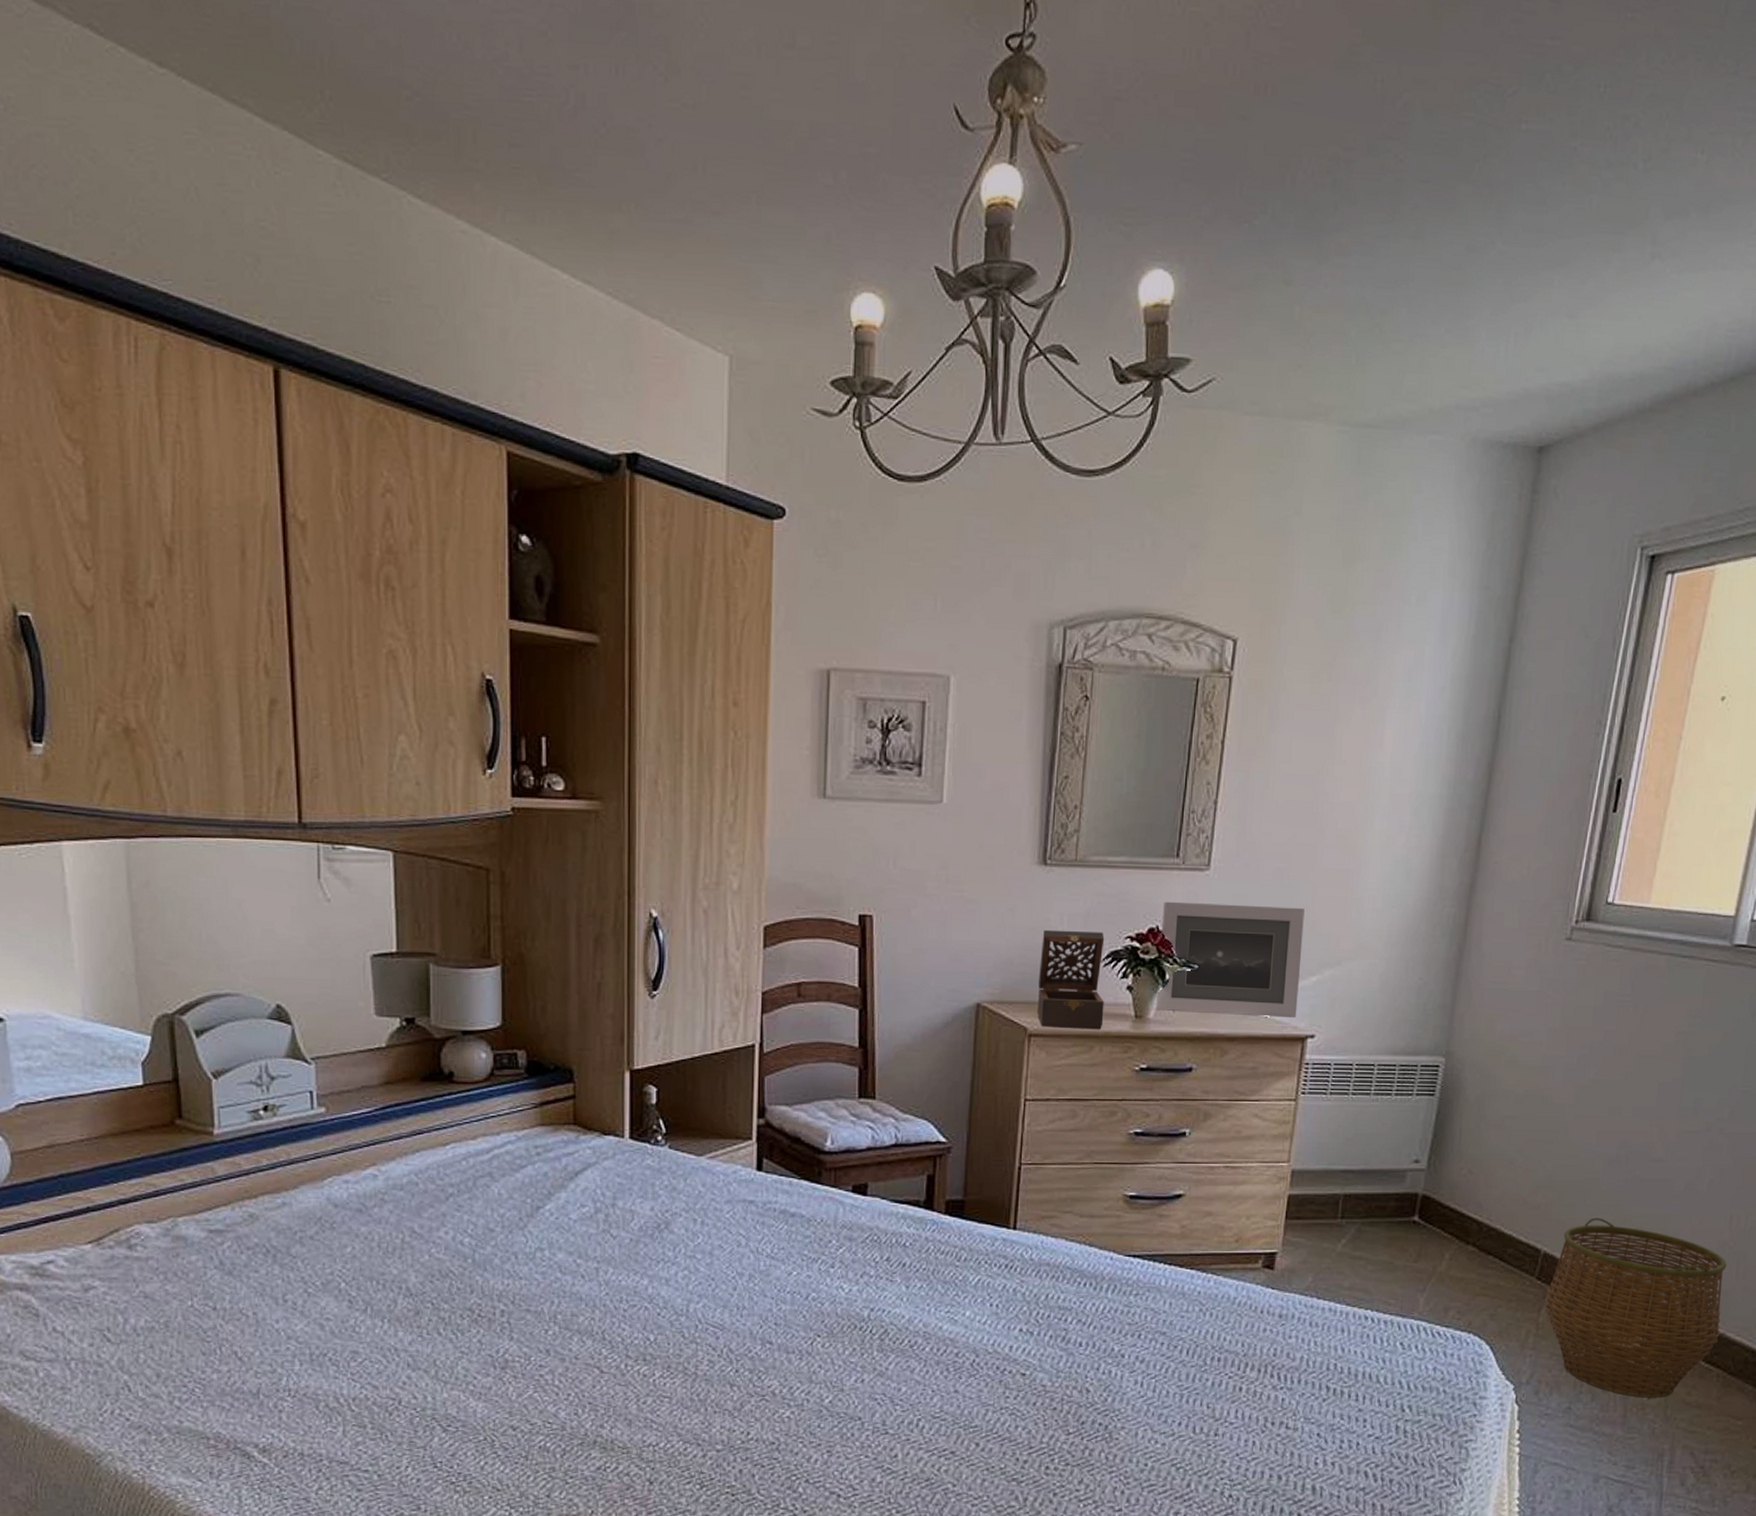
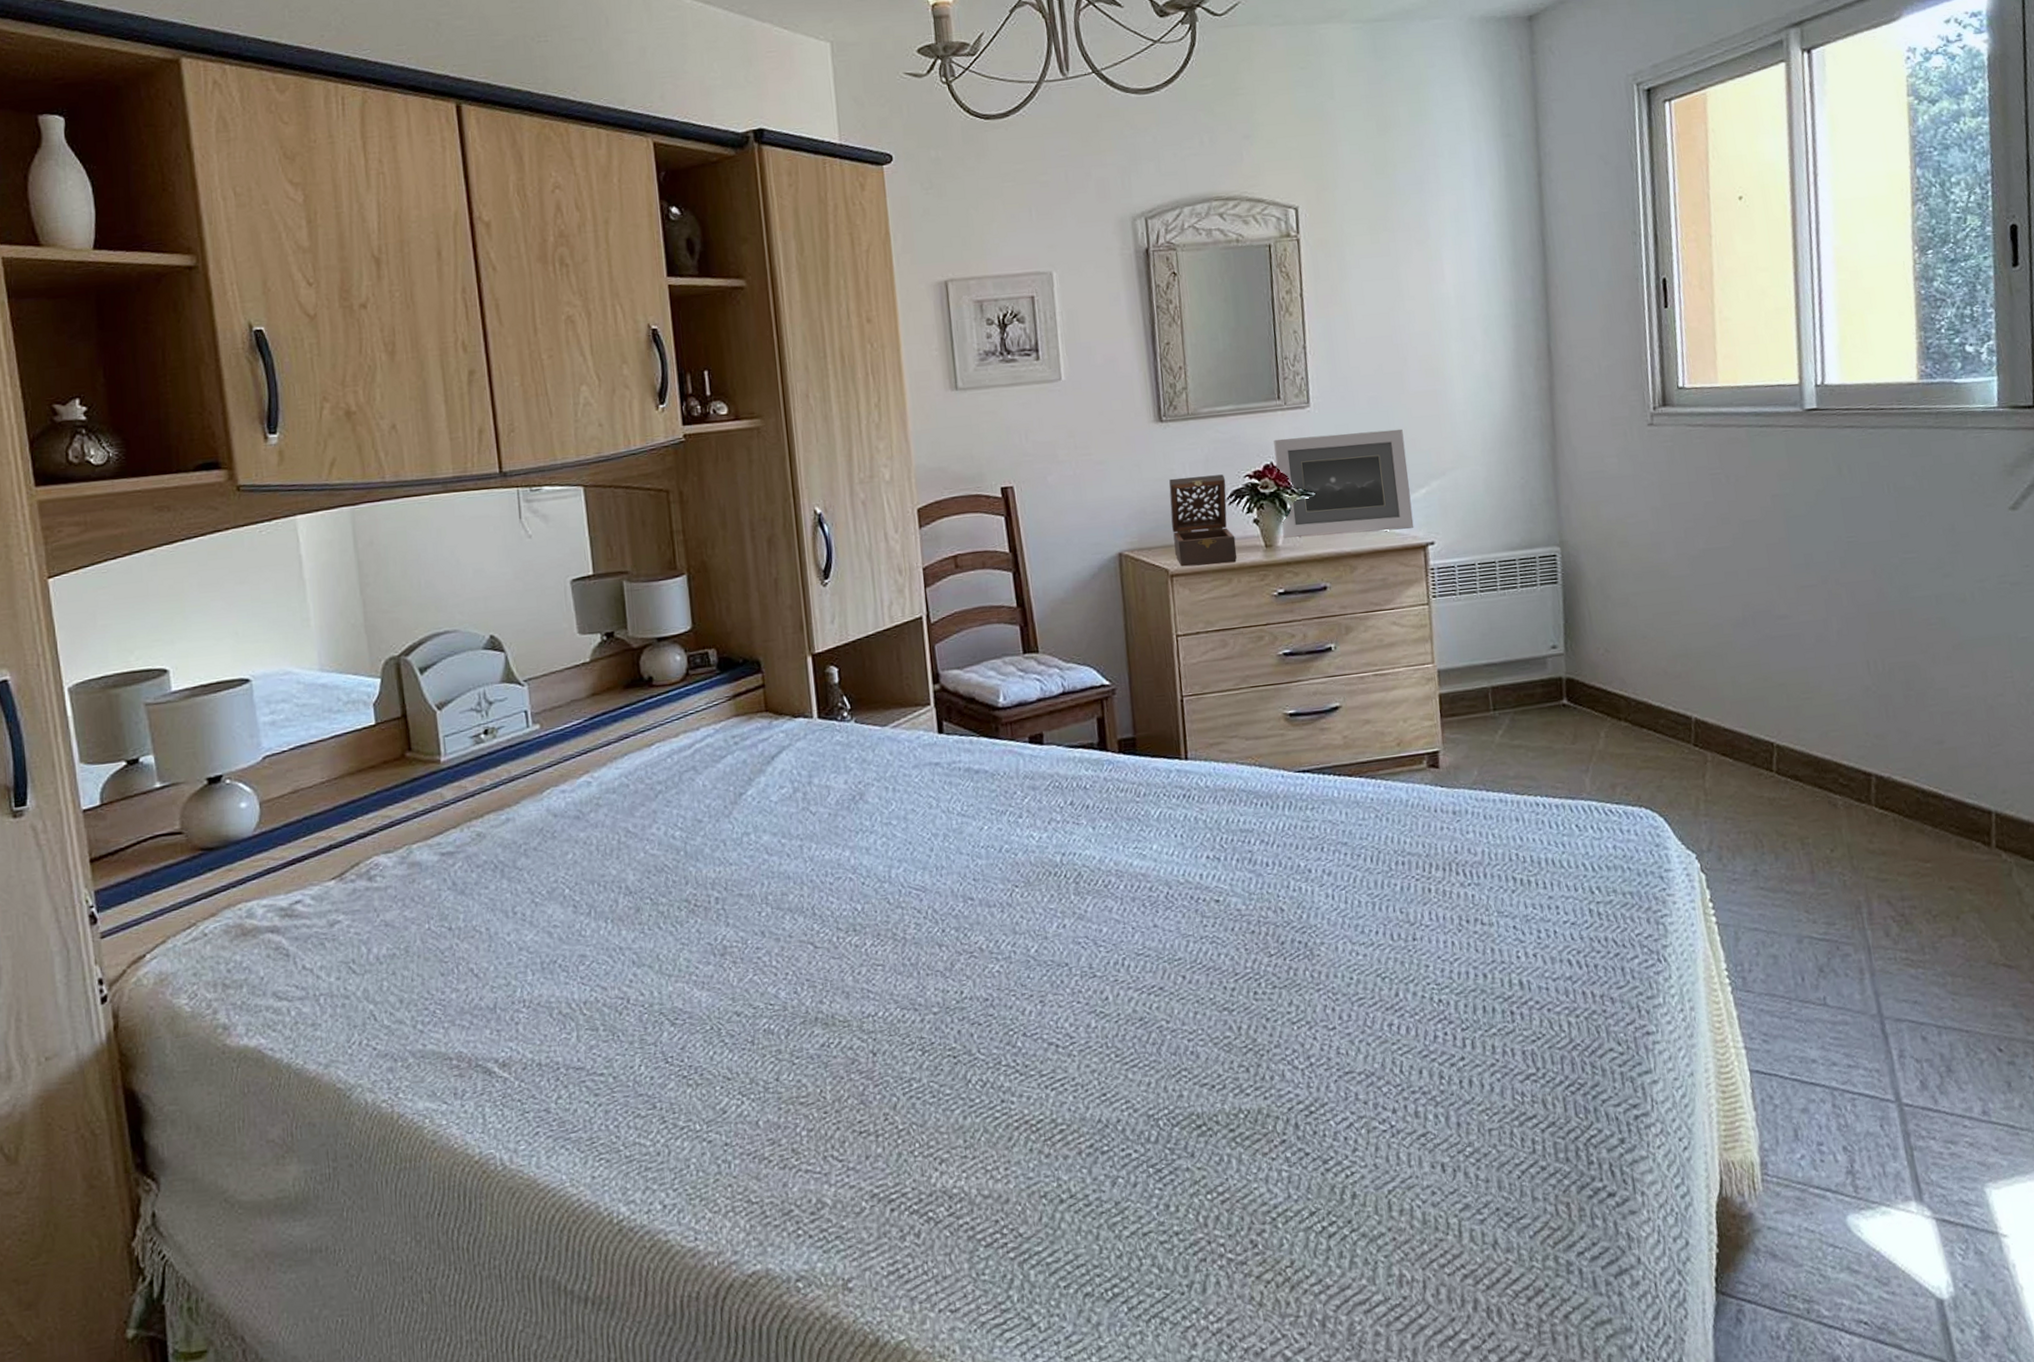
basket: present [1545,1217,1727,1398] -> none [1706,679,1886,852]

